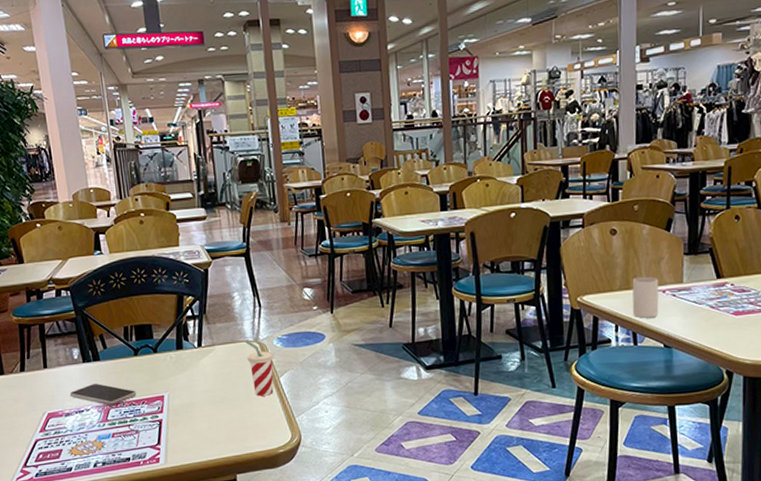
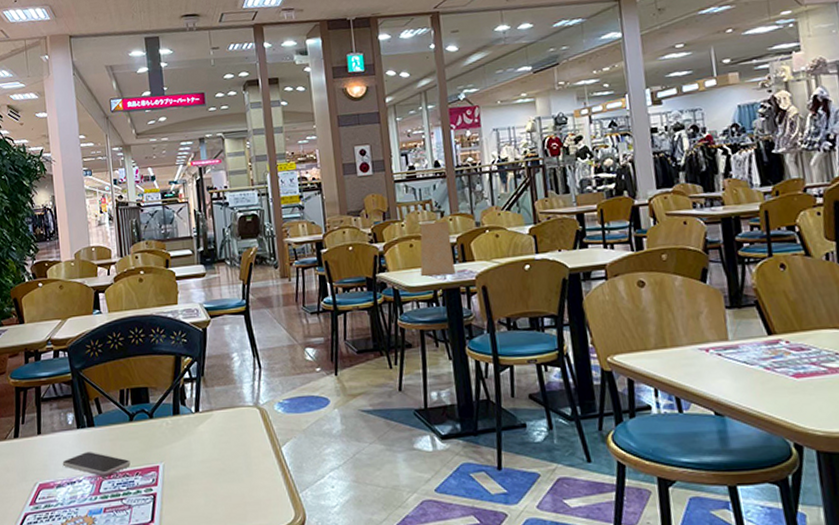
beverage cup: present [245,340,274,396] -> none [245,404,276,468]
paper bag: none [414,170,446,222] -> present [420,221,455,276]
cup: present [632,276,659,318] -> none [668,333,704,381]

